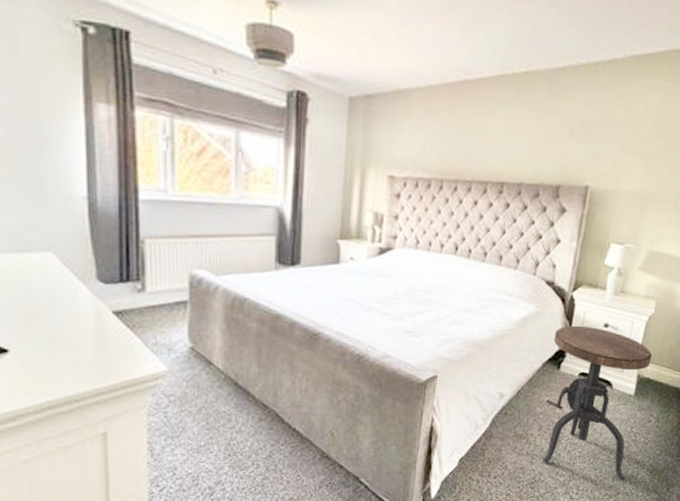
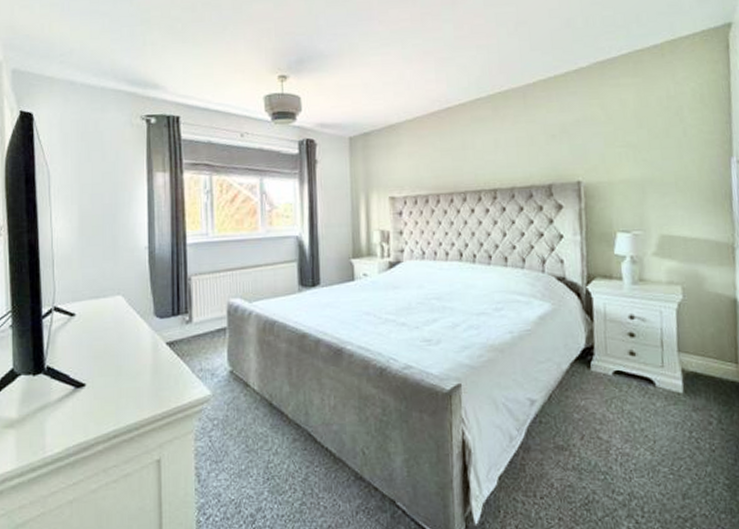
side table: present [542,325,653,481] -> none [576,319,699,499]

